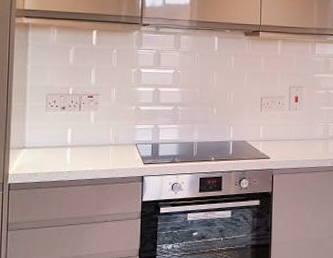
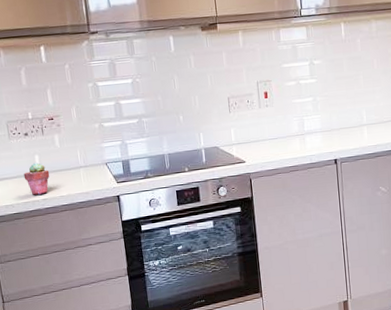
potted succulent: none [53,136,79,167] -> present [23,162,50,195]

